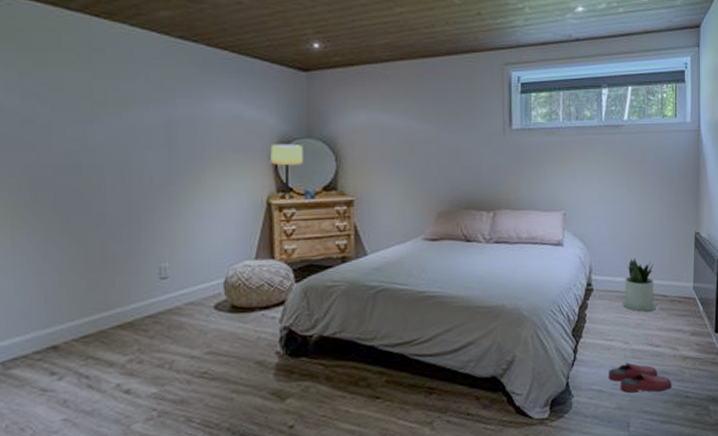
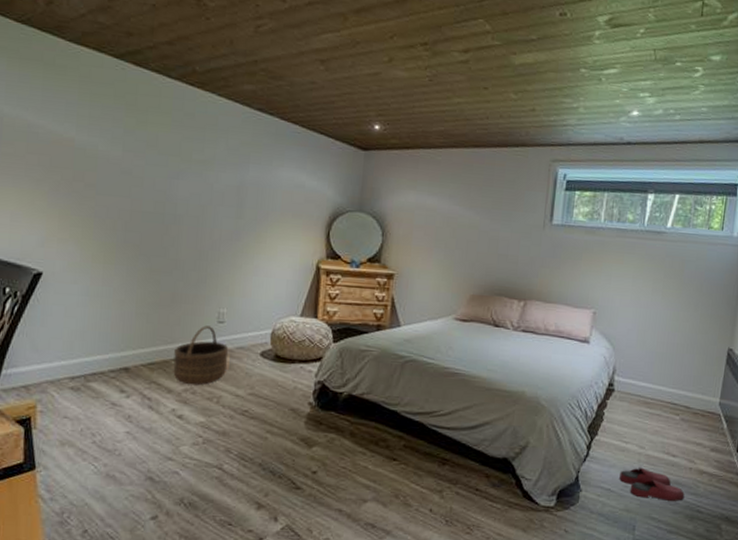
basket: none [111,284,178,353] -> present [173,325,229,385]
table lamp: present [270,143,304,201] -> none [324,214,354,267]
planter: present [622,258,658,312] -> none [642,365,680,420]

